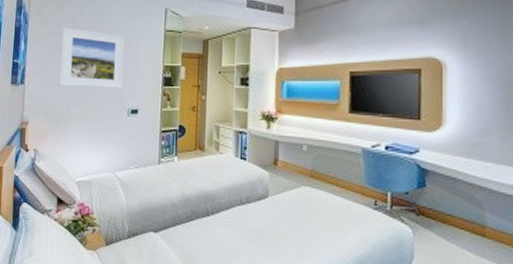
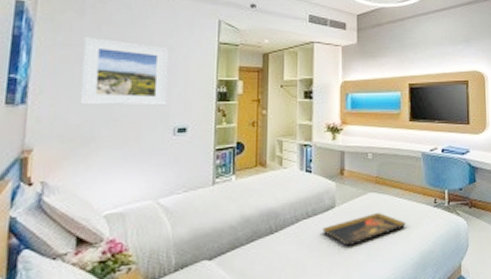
decorative tray: none [255,208,342,239] -> present [322,213,406,247]

